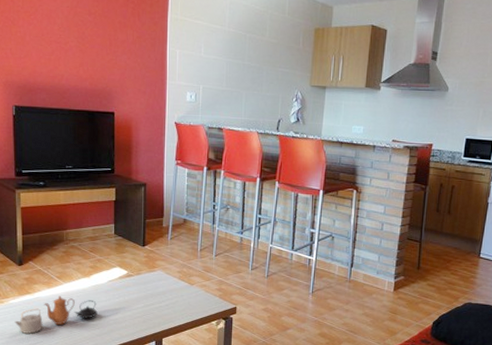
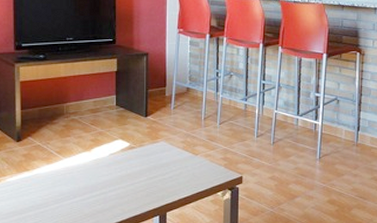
teapot: present [14,296,98,334] -> none [11,171,99,213]

